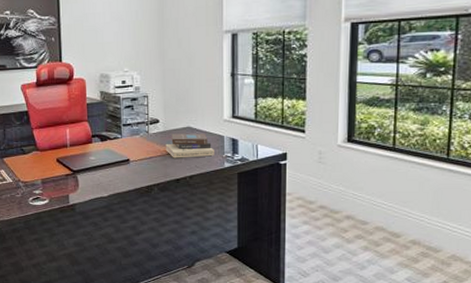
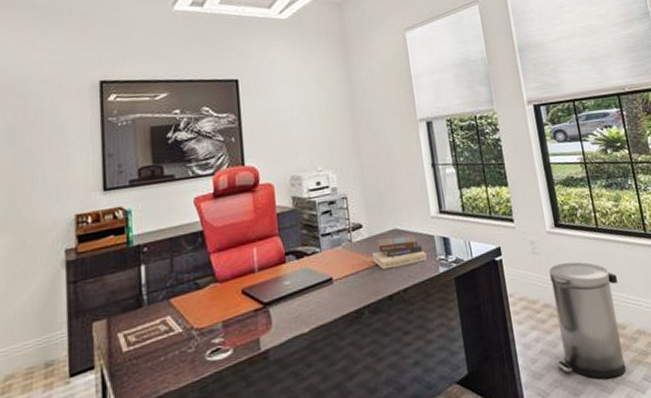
pedal bin: none [321,174,403,274] -> present [548,262,626,380]

